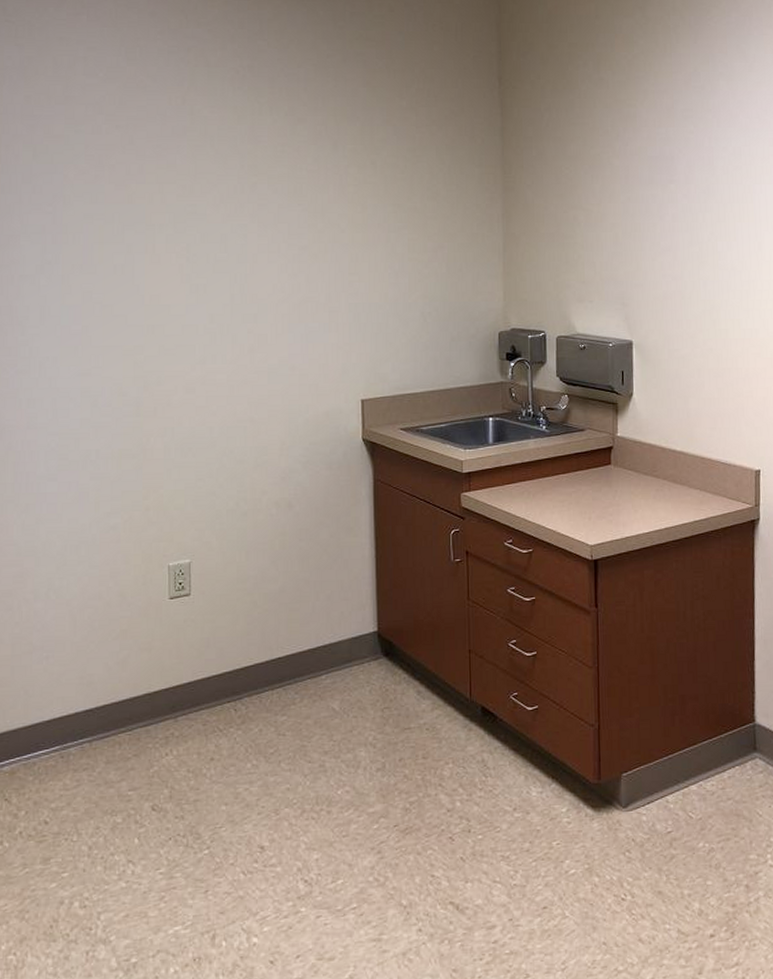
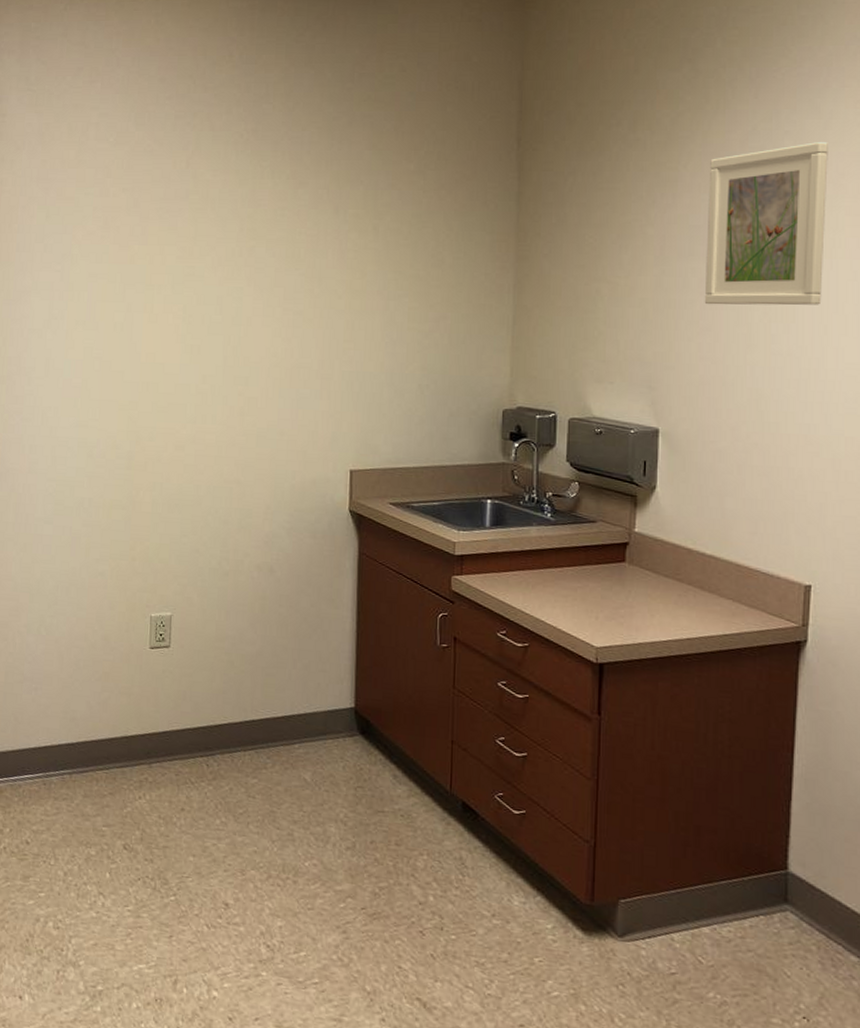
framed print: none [661,82,755,227] -> present [704,142,828,306]

